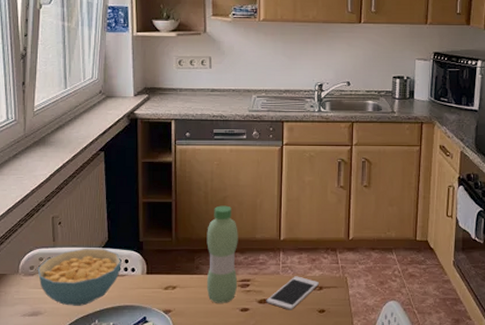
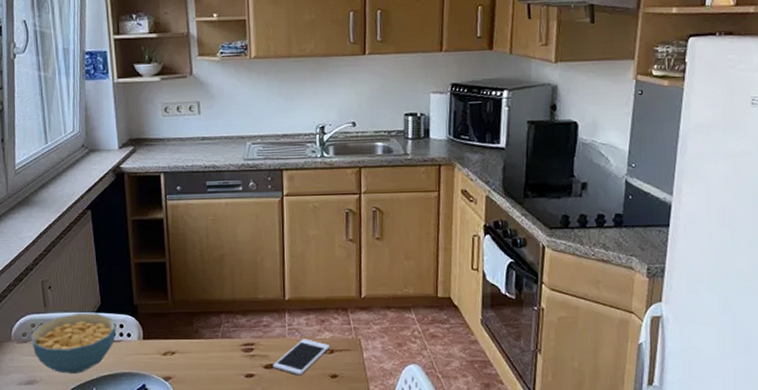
water bottle: present [206,205,238,303] -> none [205,264,241,369]

